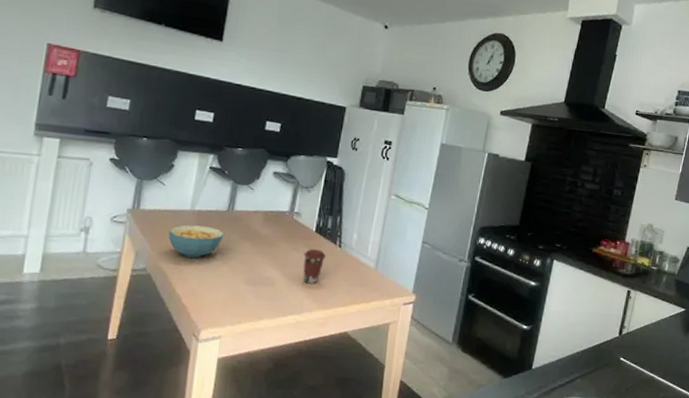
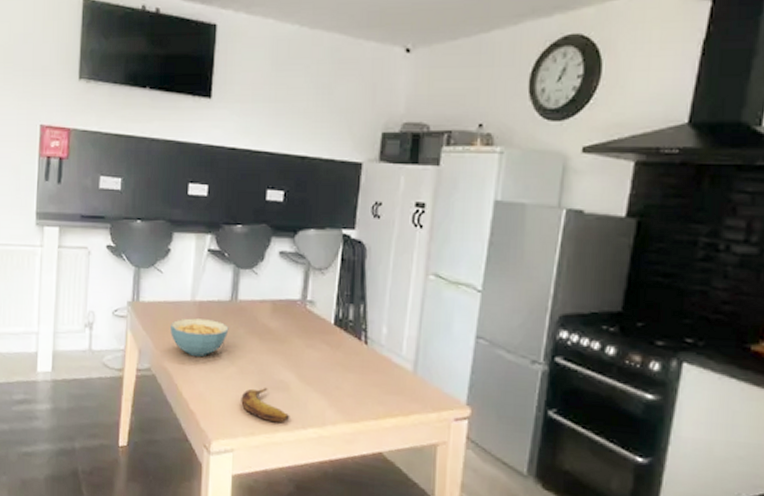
banana: none [230,284,274,312] -> present [241,388,290,423]
coffee cup: present [302,249,326,284] -> none [322,346,349,390]

